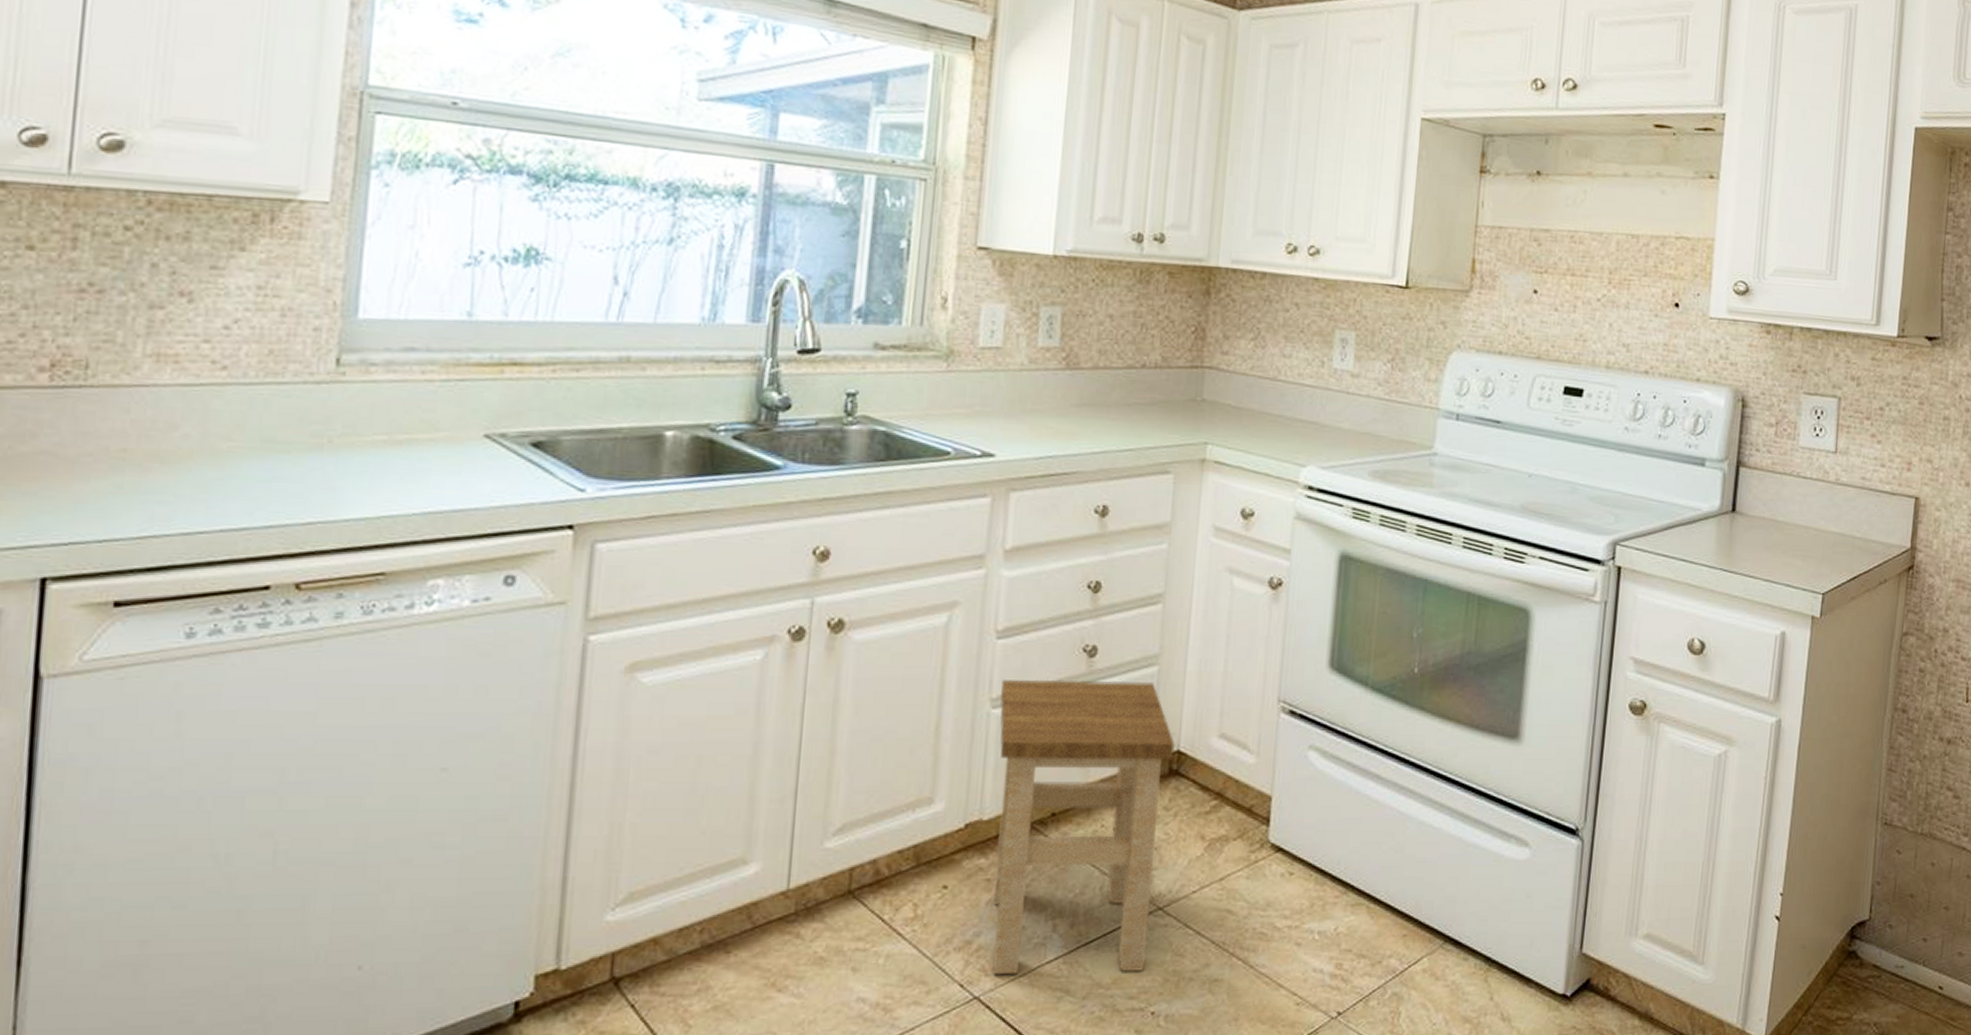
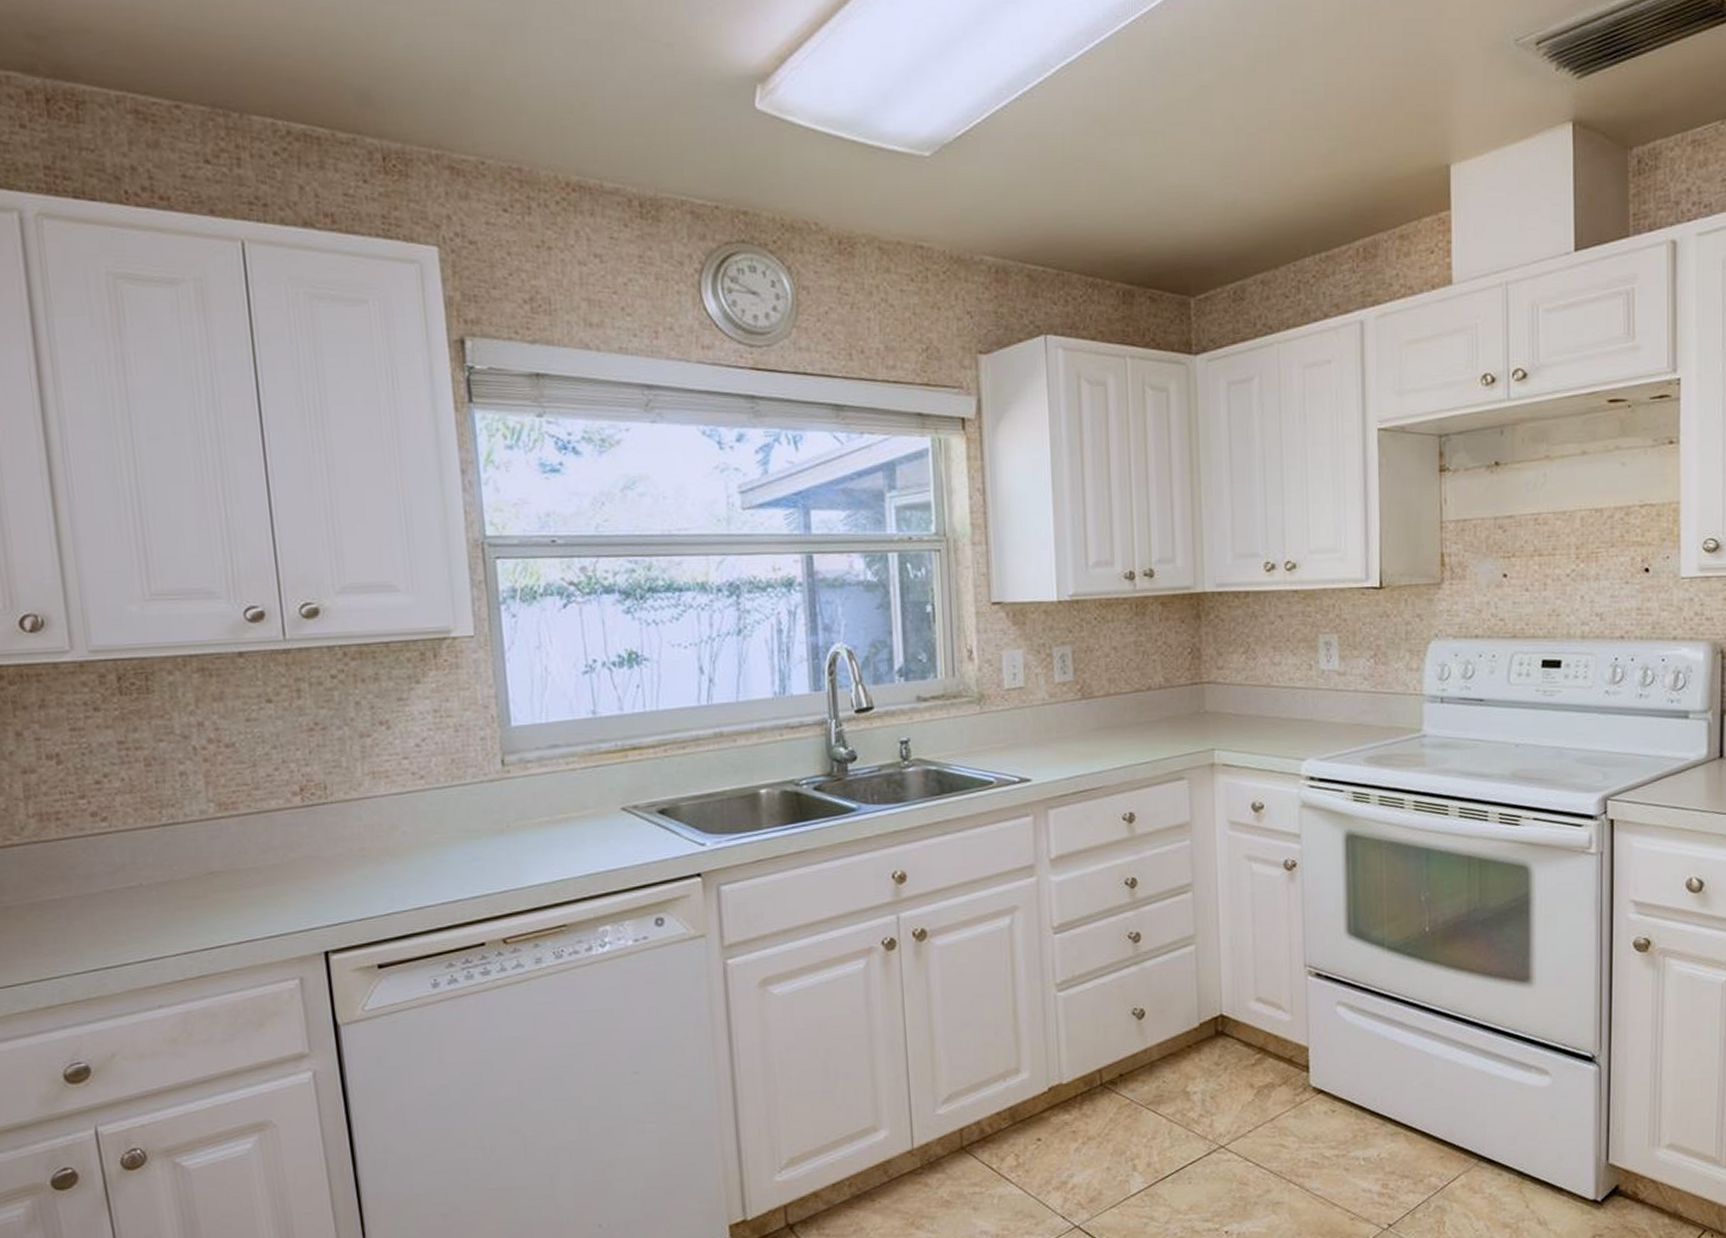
stool: present [992,679,1175,975] -> none [1063,959,1218,1208]

